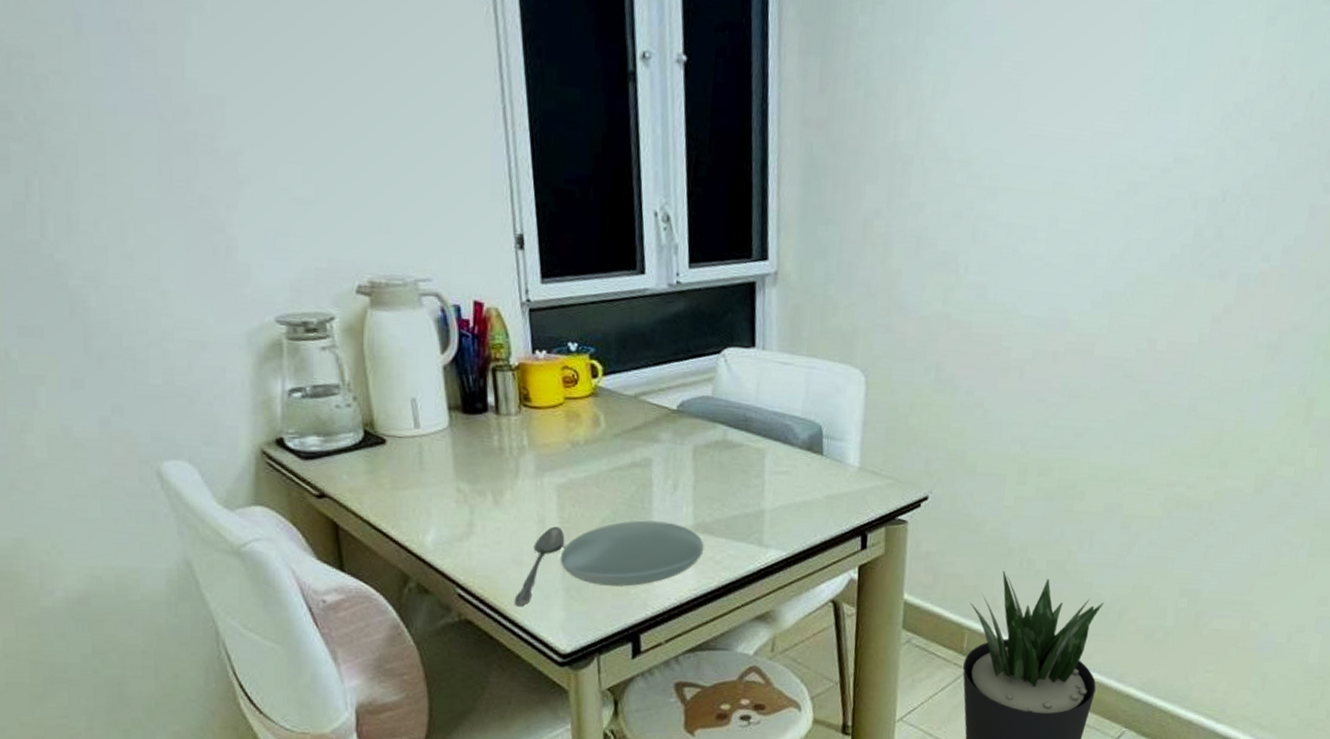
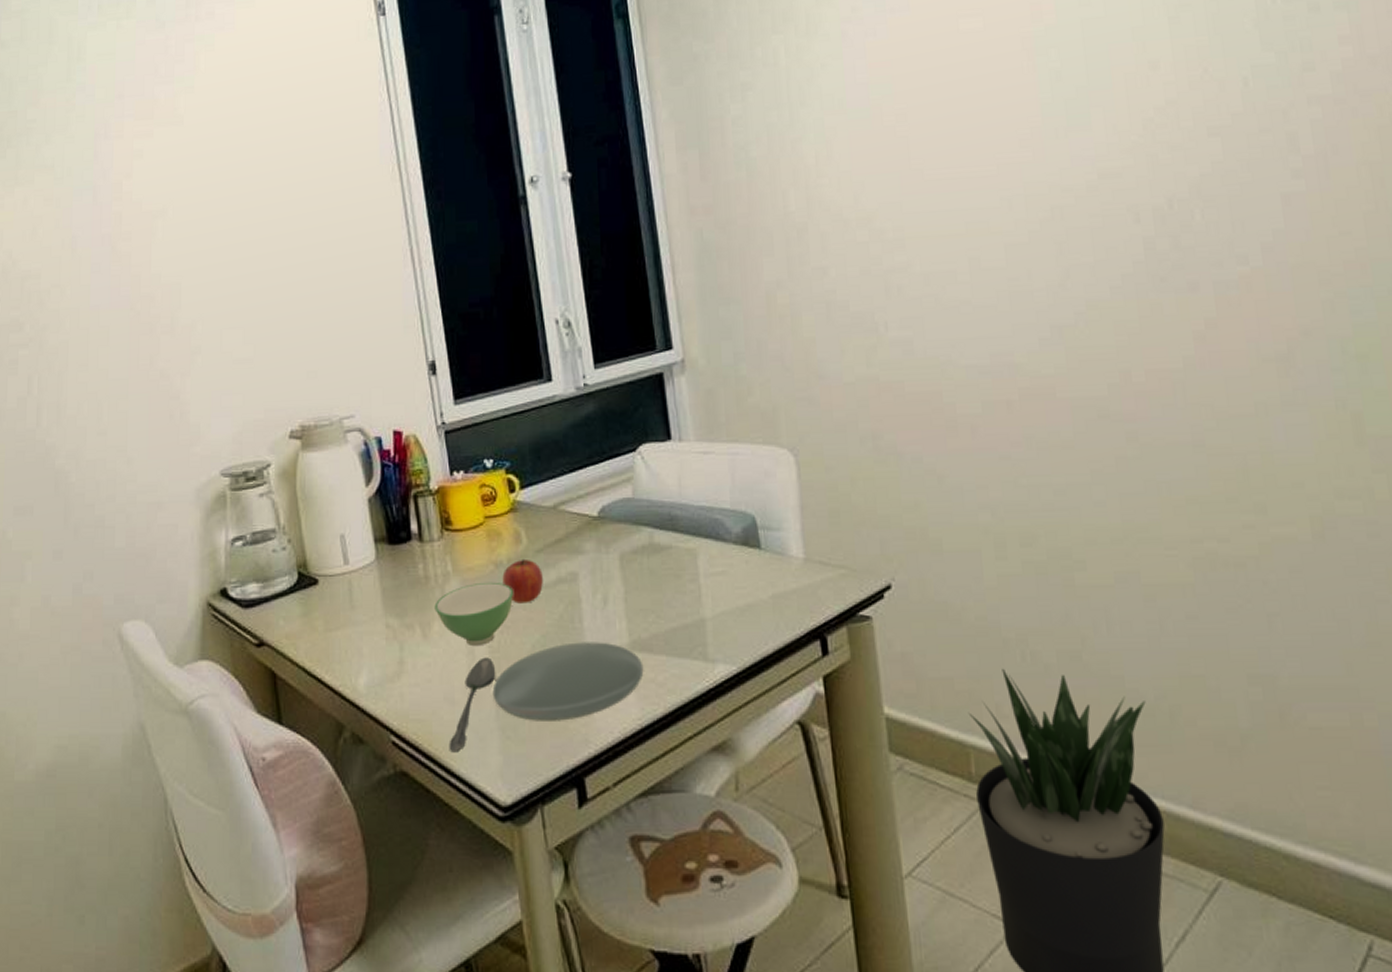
bowl: none [507,458,589,517] -> present [434,582,514,647]
fruit: none [578,441,618,482] -> present [502,558,543,604]

